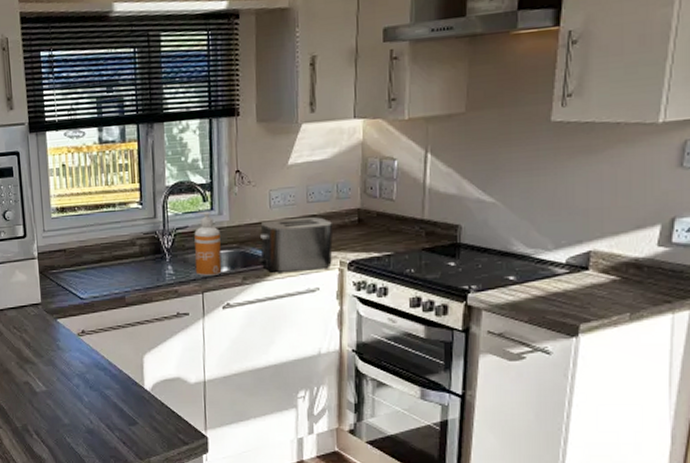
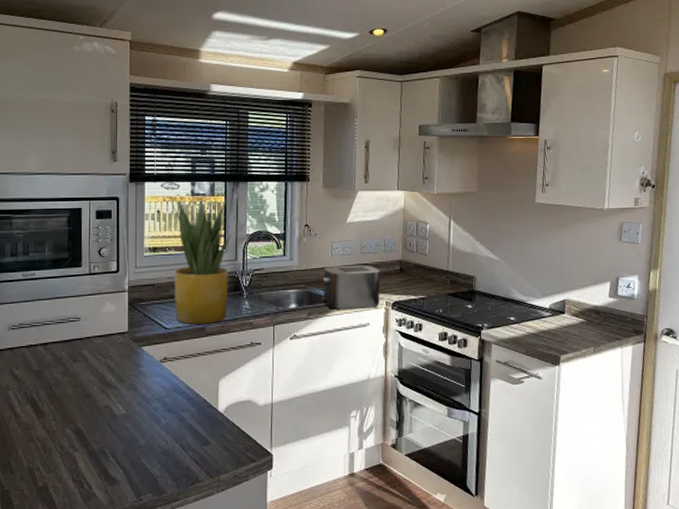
planter: none [77,144,149,294] -> present [171,197,232,324]
soap dispenser: present [194,211,222,277] -> none [268,256,291,312]

